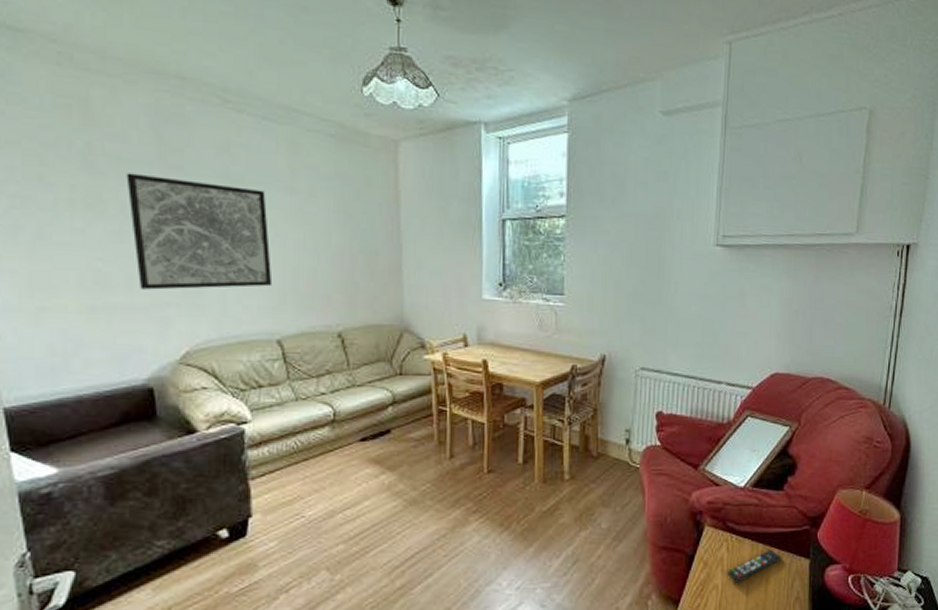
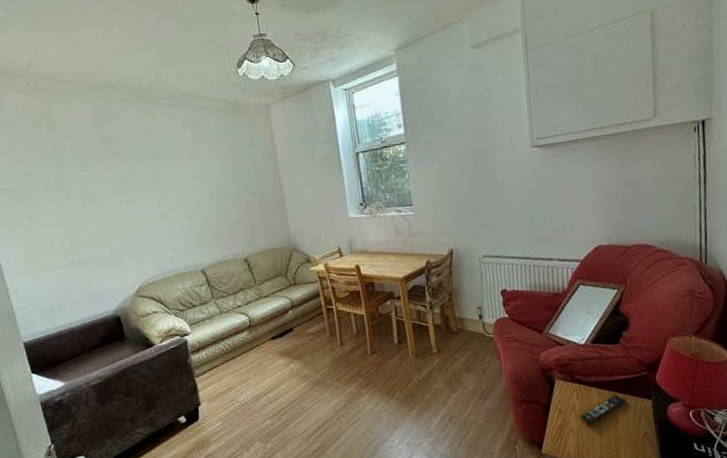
wall art: present [126,173,273,290] -> none [82,159,193,245]

